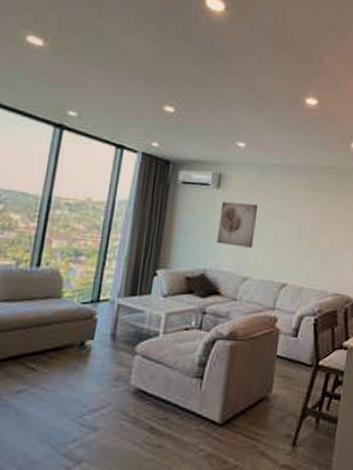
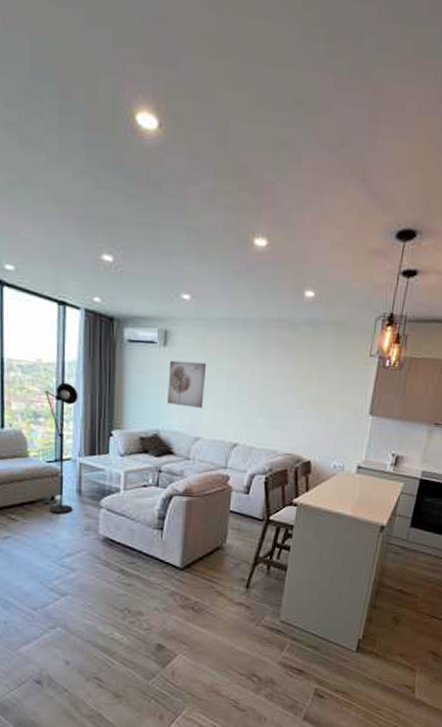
floor lamp: none [66,220,126,362] -> present [39,382,79,514]

